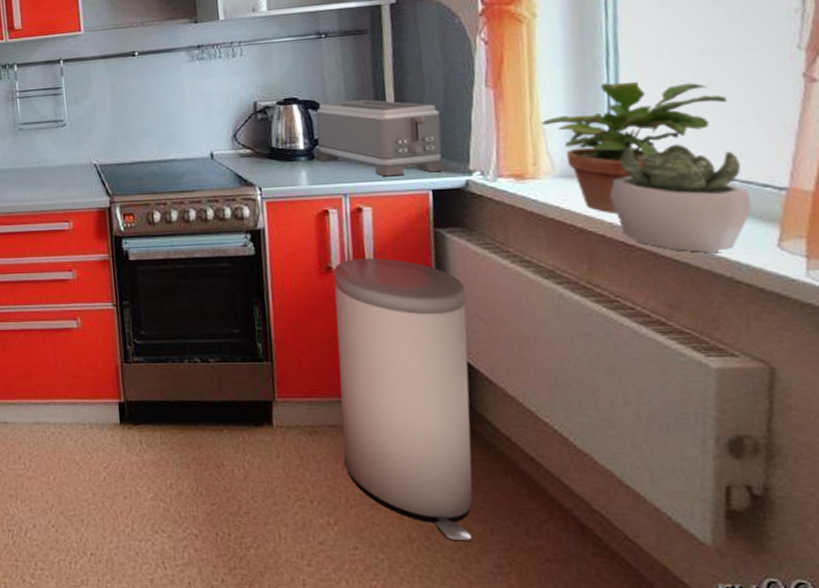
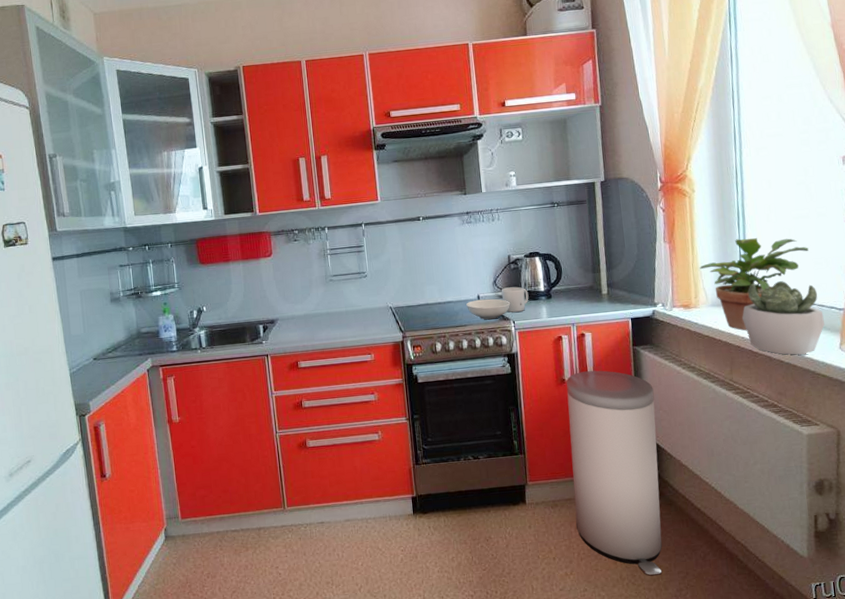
bowl: none [194,157,256,185] -> present [465,298,511,320]
mug: none [243,143,283,176] -> present [501,286,529,313]
toaster: present [315,99,448,177] -> none [552,252,641,310]

